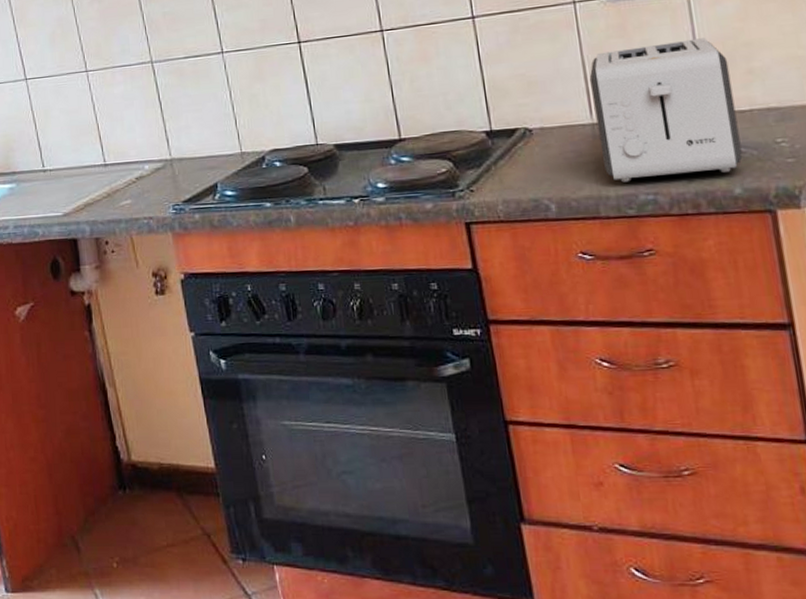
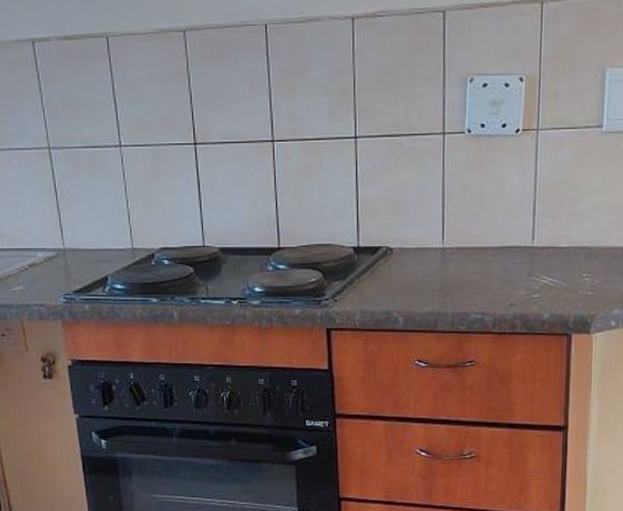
toaster: present [589,38,743,182] -> none [446,179,558,302]

